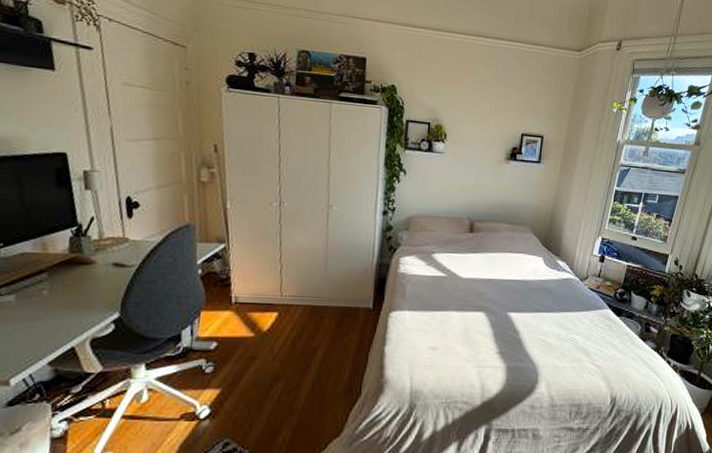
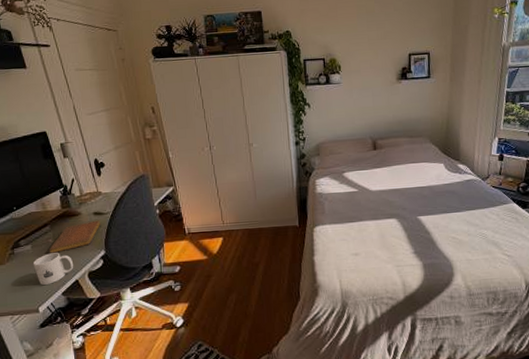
mug: none [12,308,73,349] -> present [32,253,74,285]
notebook: none [39,273,121,310] -> present [48,220,101,254]

